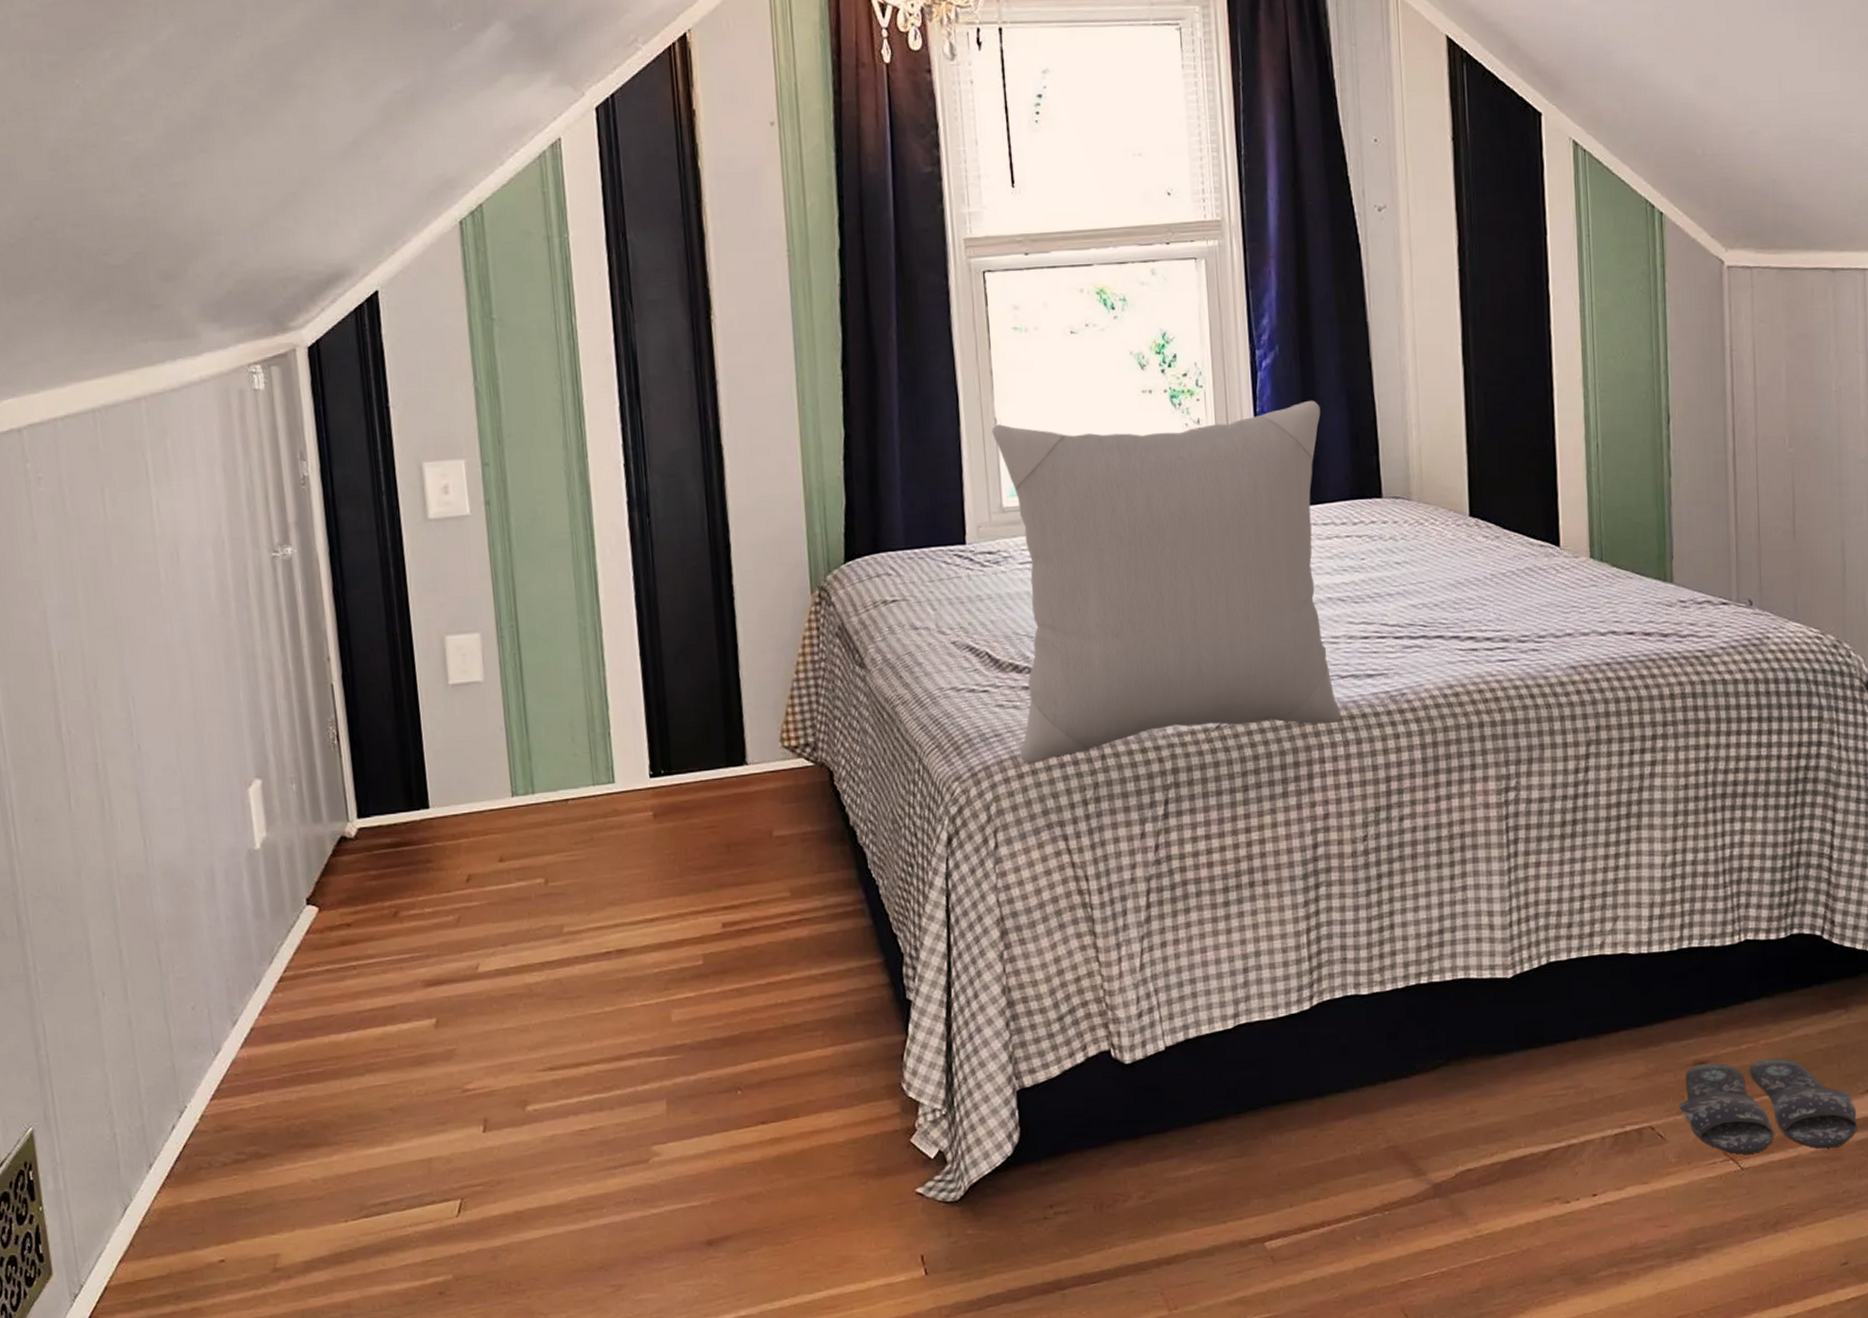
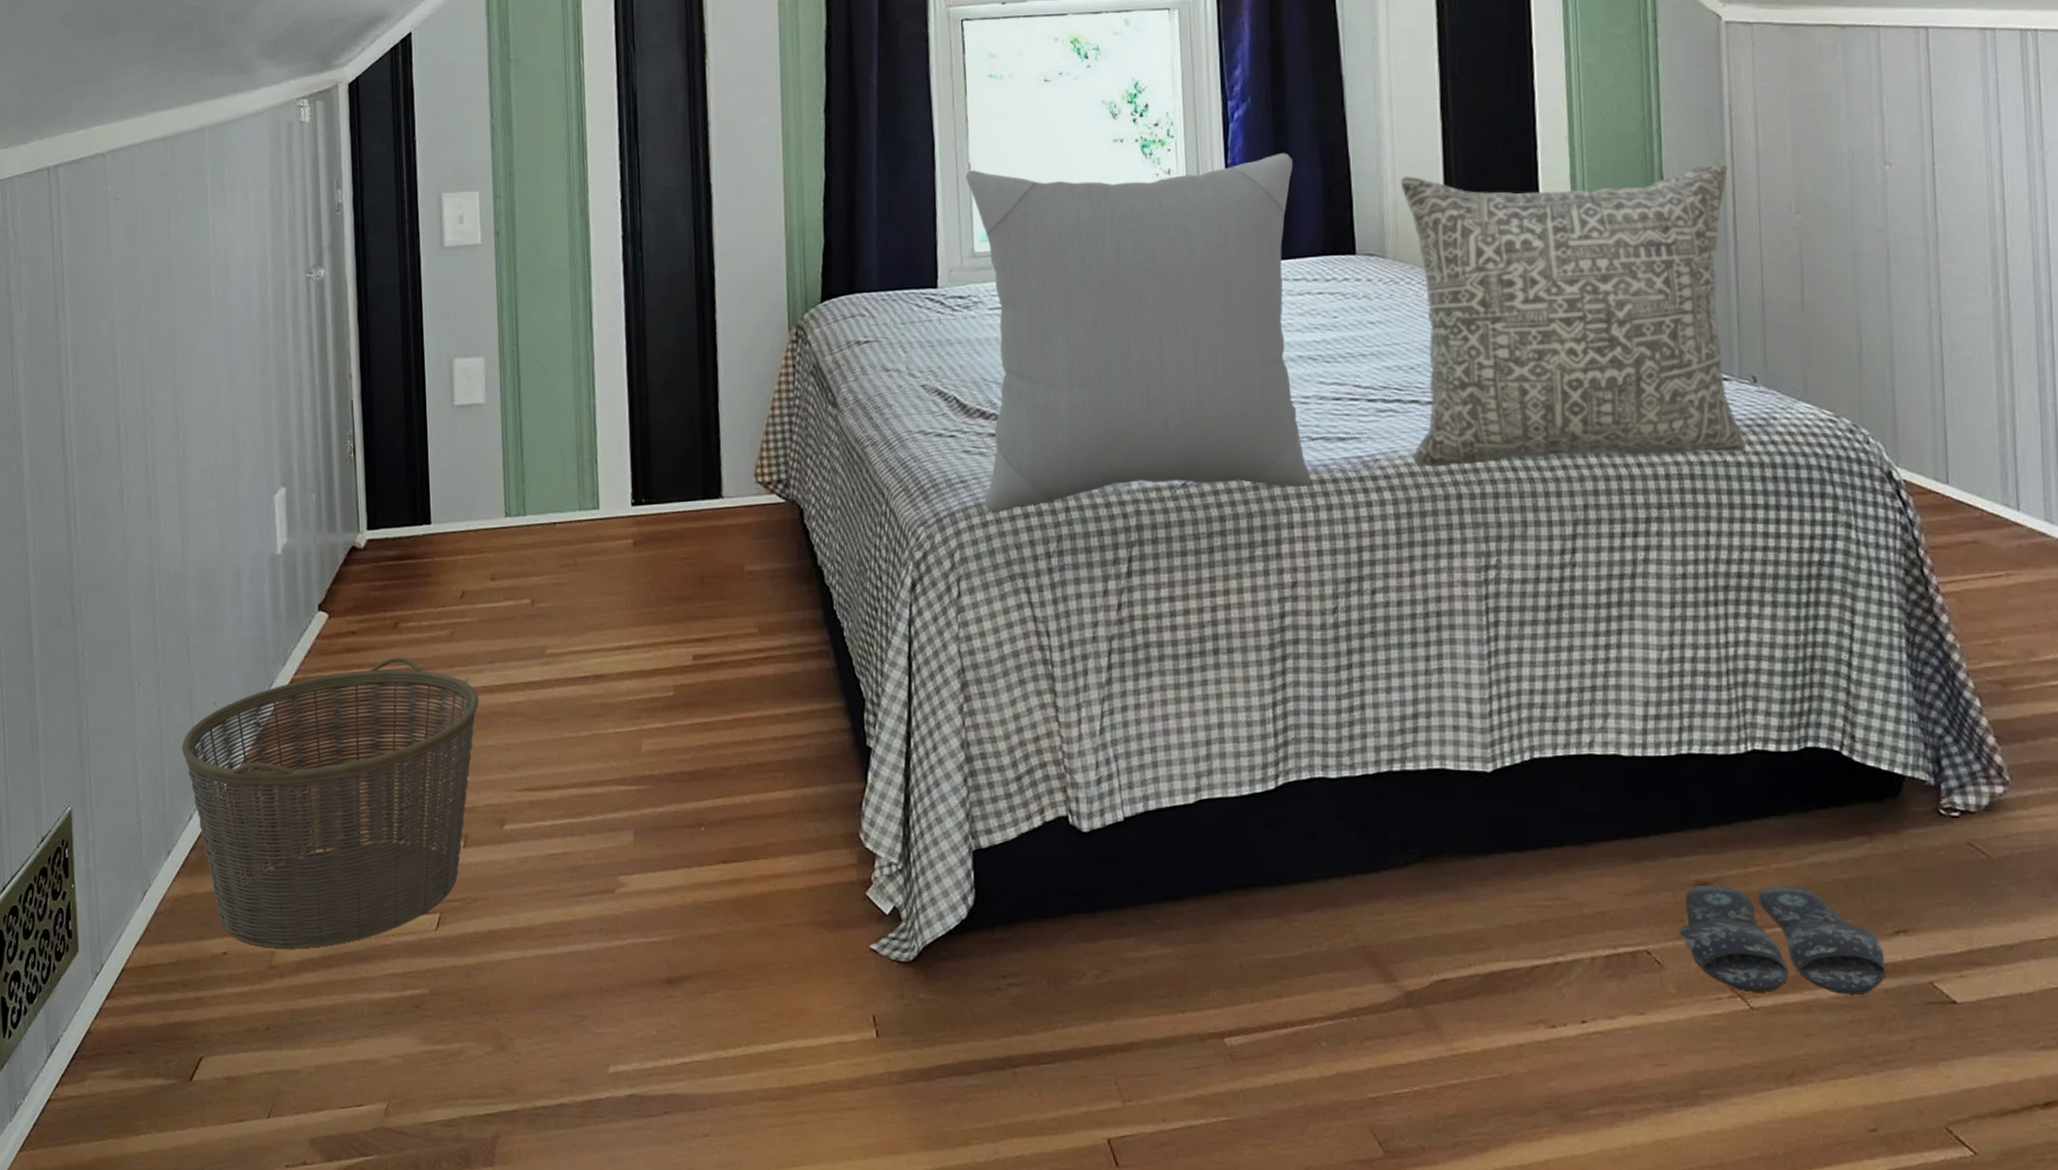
basket: none [158,945,493,1251] -> present [182,656,479,949]
pillow: none [1424,400,1743,698] -> present [1400,162,1747,467]

